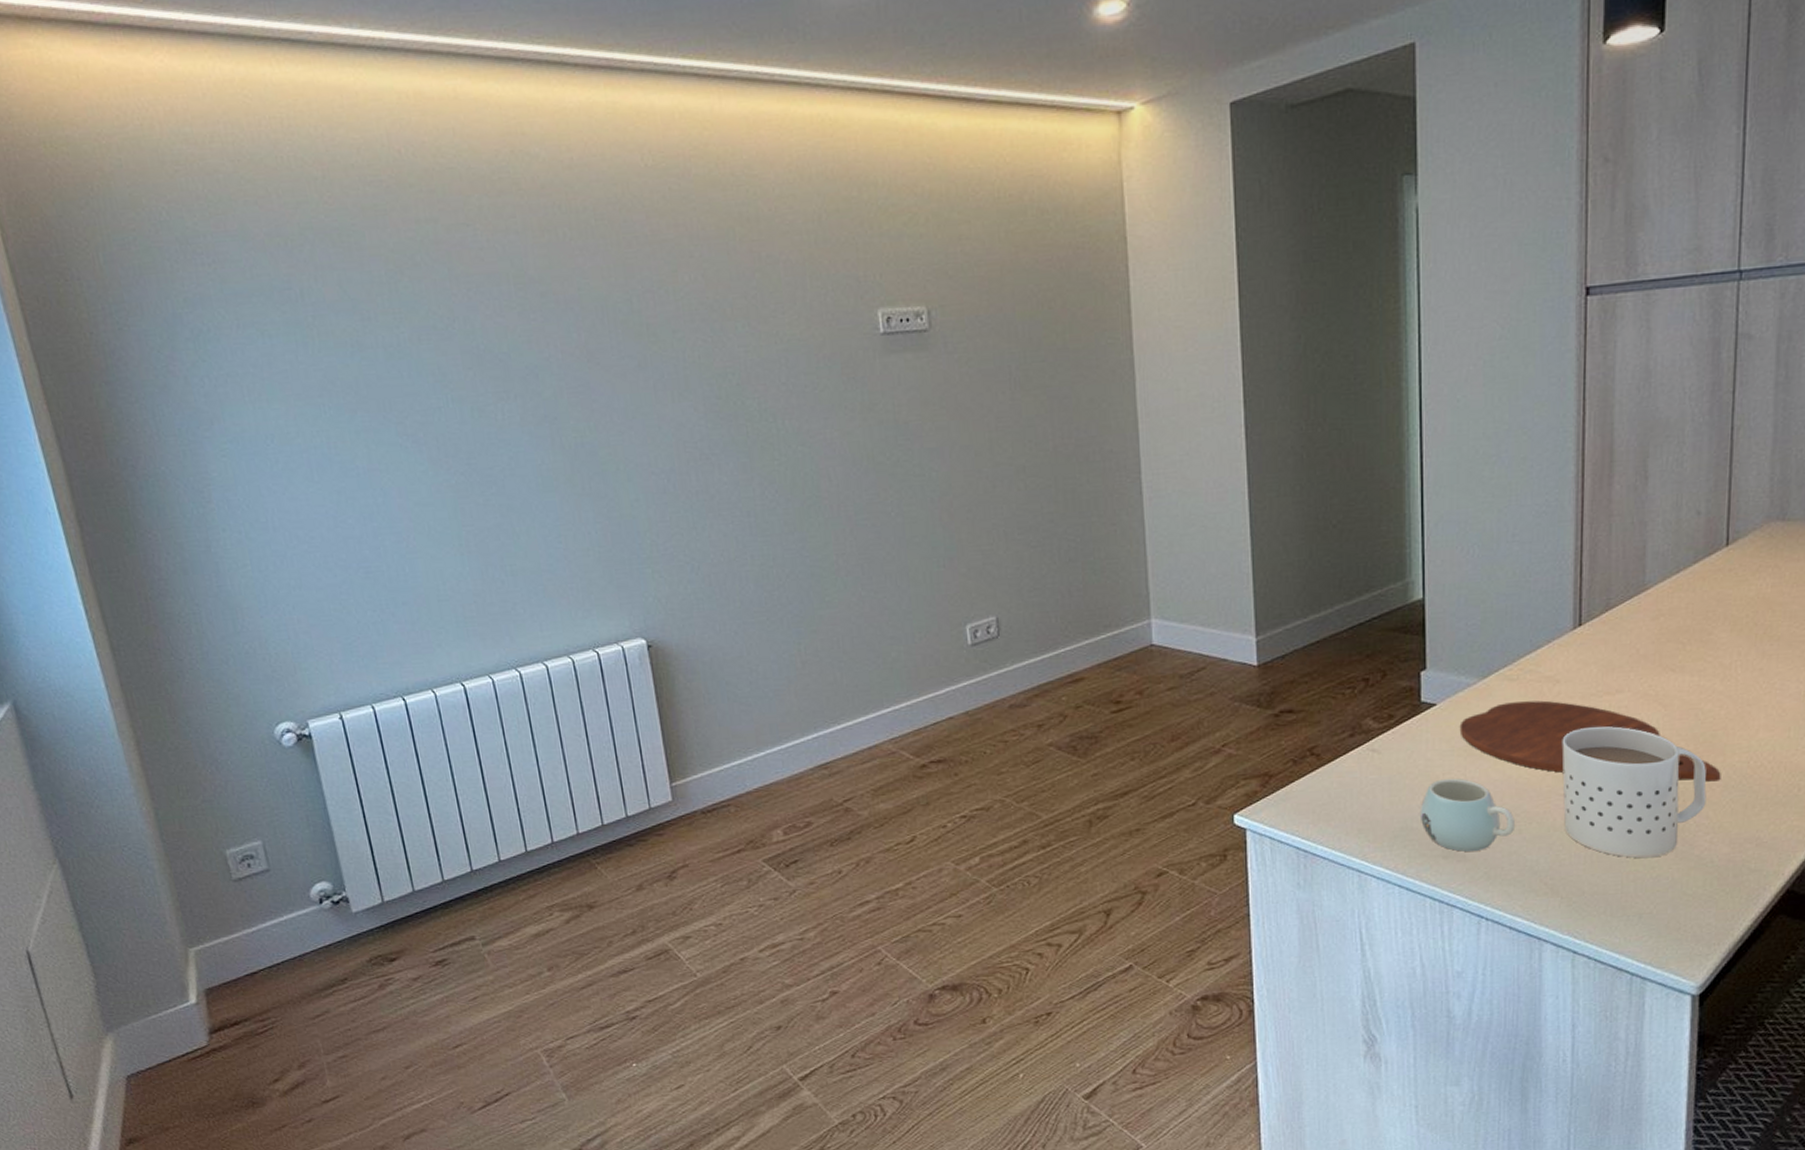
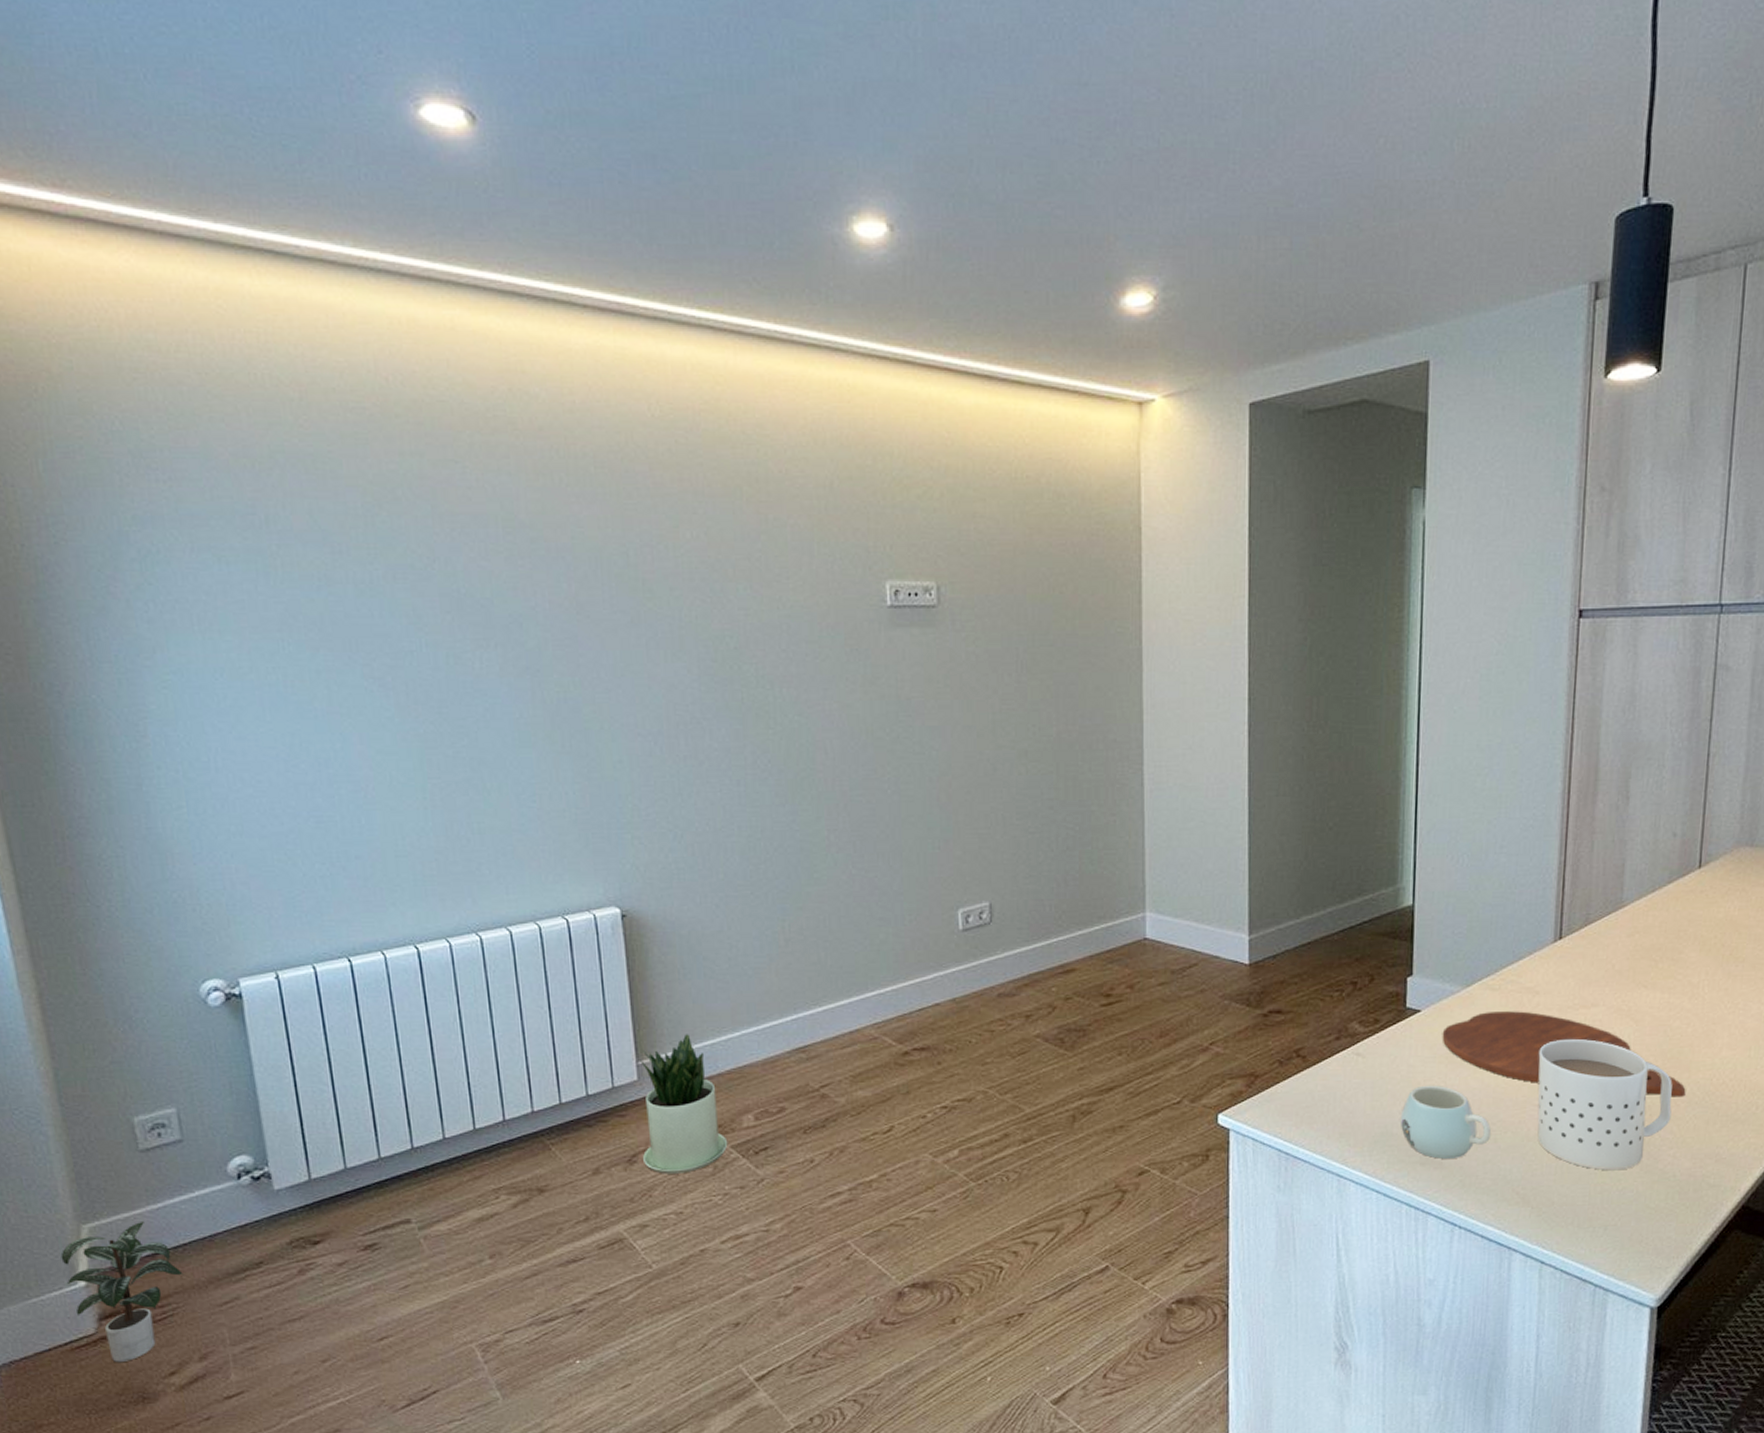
potted plant: none [173,944,281,1072] -> present [60,1222,185,1363]
planter: none [673,756,760,888] -> present [640,1034,728,1174]

